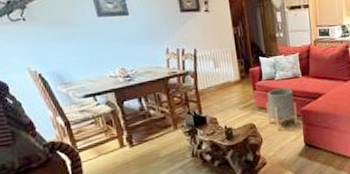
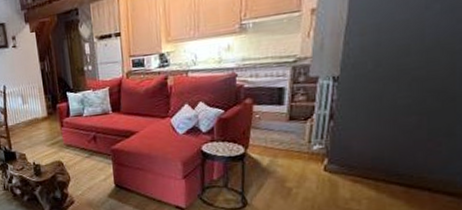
planter: present [266,88,298,130] -> none [73,125,108,169]

